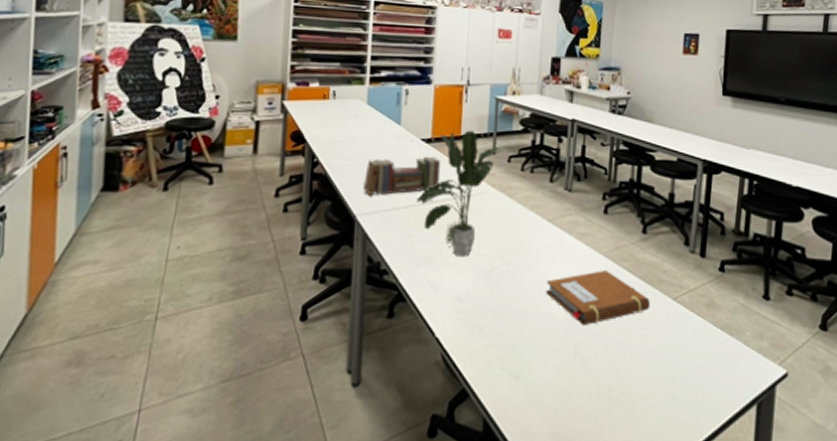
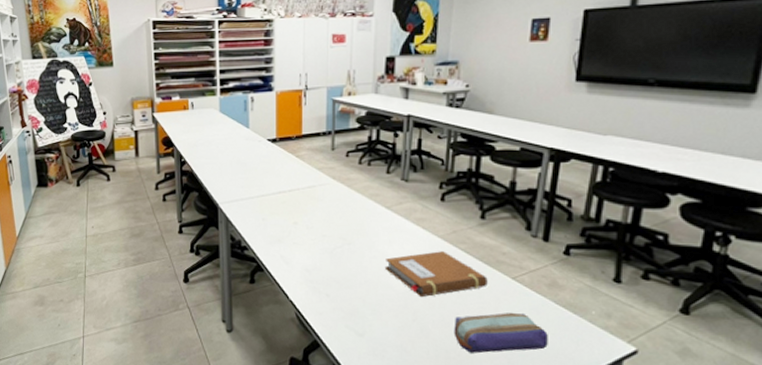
book: present [363,156,441,196] -> none [222,153,286,188]
potted plant: present [416,130,500,257] -> none [266,130,338,238]
pencil case: none [617,338,708,390] -> present [454,312,548,354]

